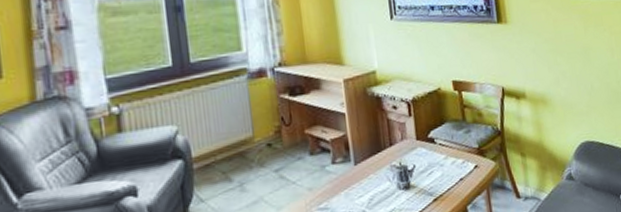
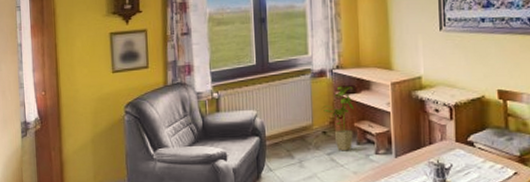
house plant: none [264,86,305,166] -> present [322,85,354,151]

